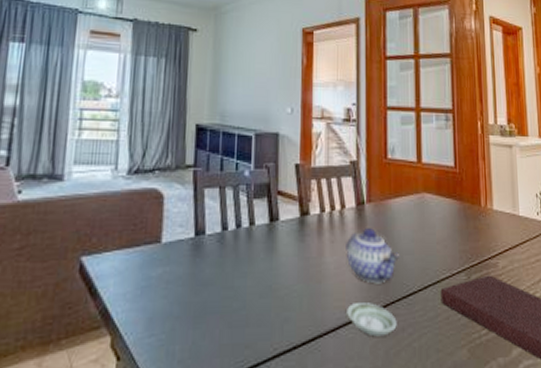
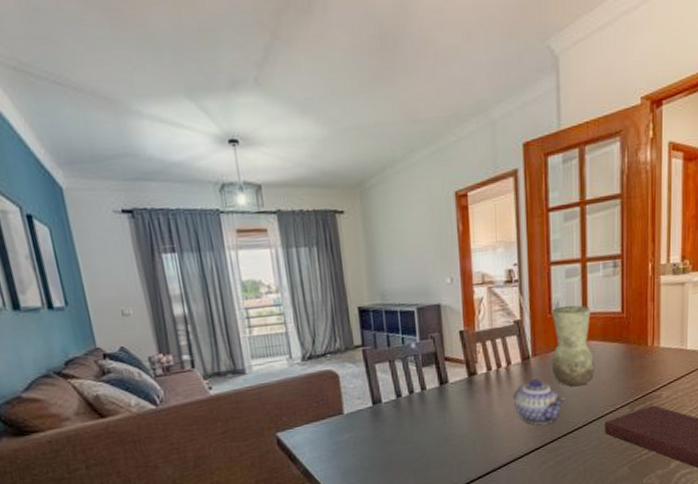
saucer: present [347,303,397,337] -> none [517,440,563,466]
vase: none [386,152,430,243] -> present [551,305,596,387]

